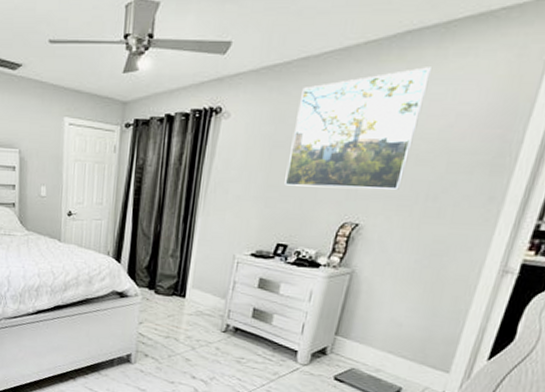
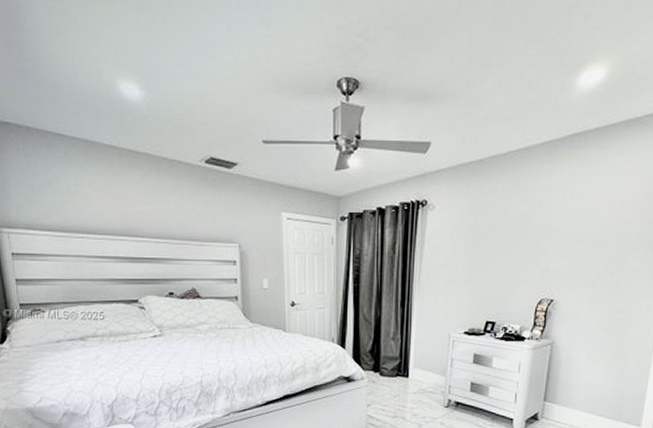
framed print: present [284,67,431,190] -> none [488,163,597,269]

